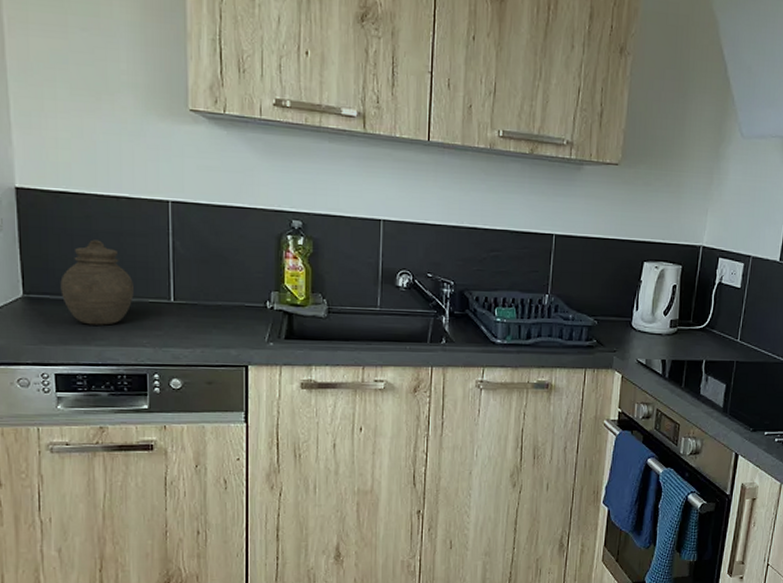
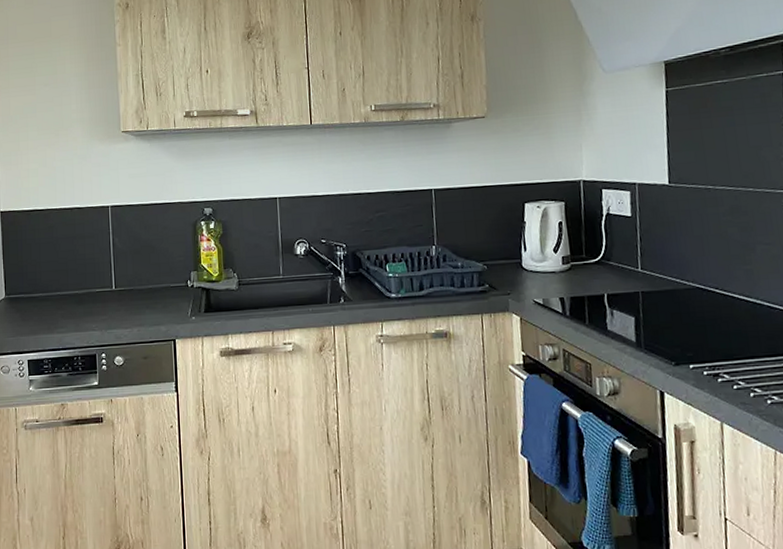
jar: present [60,239,134,325] -> none [31,245,85,316]

